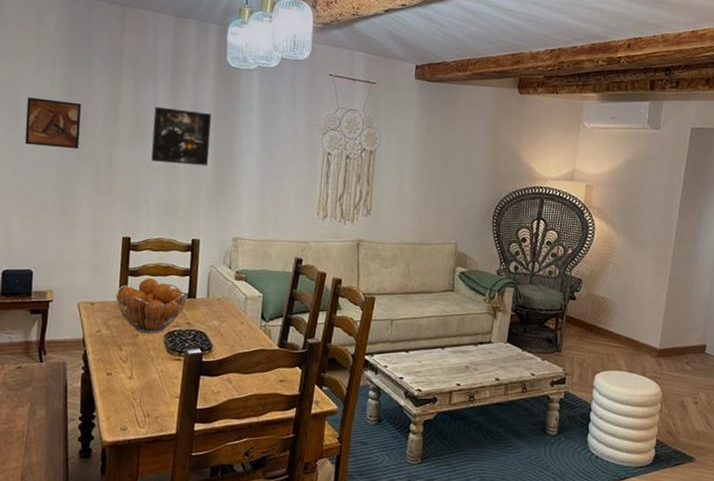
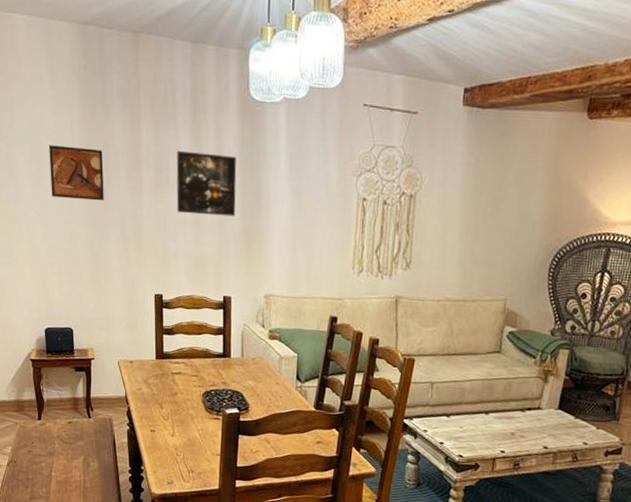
fruit basket: present [115,278,188,333] -> none [153,337,223,392]

